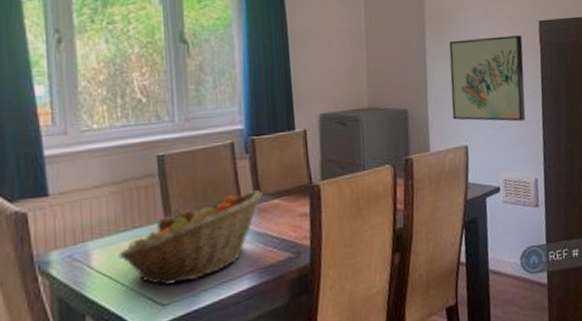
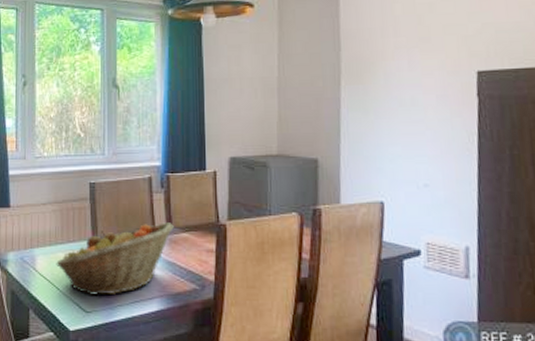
wall art: present [449,35,526,122] -> none [366,87,456,181]

